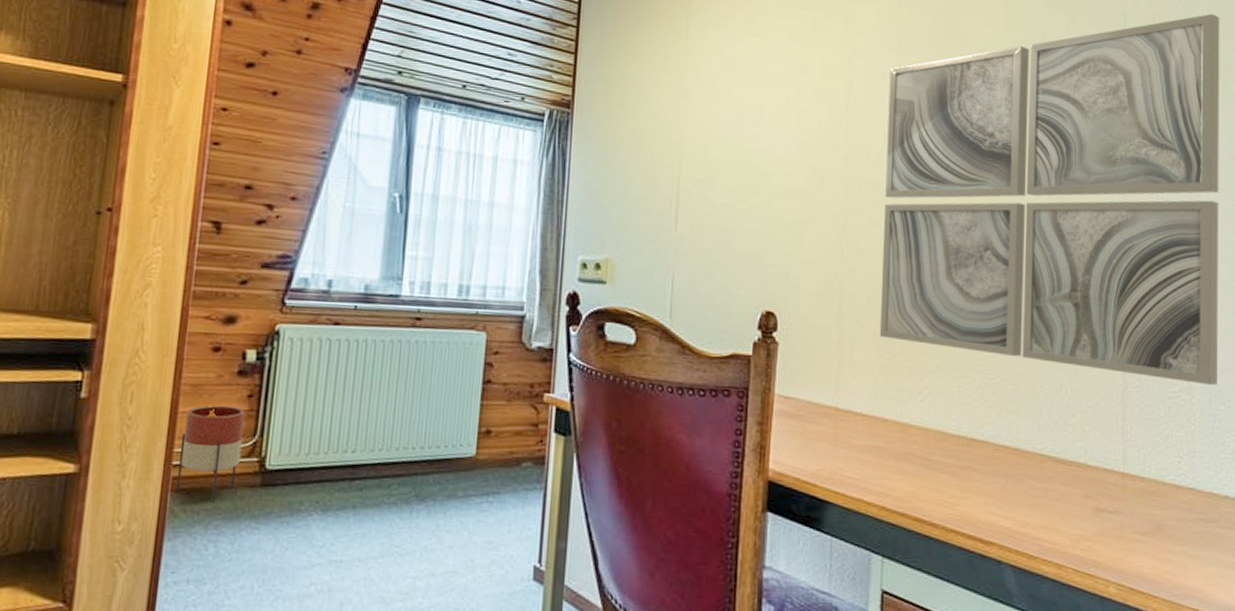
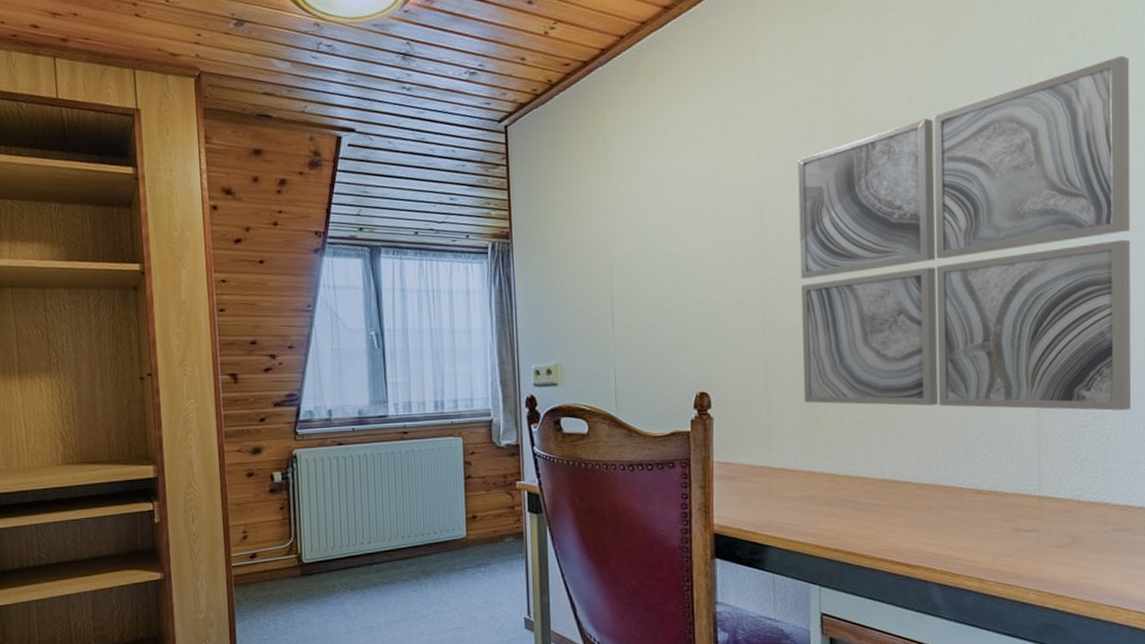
planter: present [176,405,246,503] -> none [235,517,283,592]

